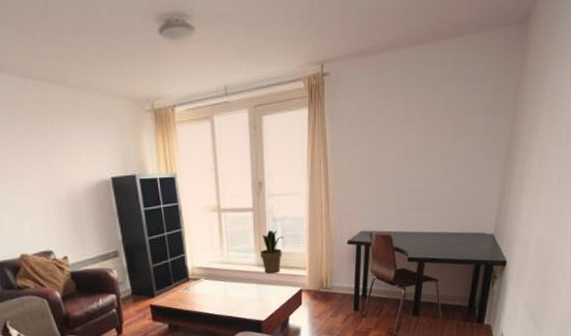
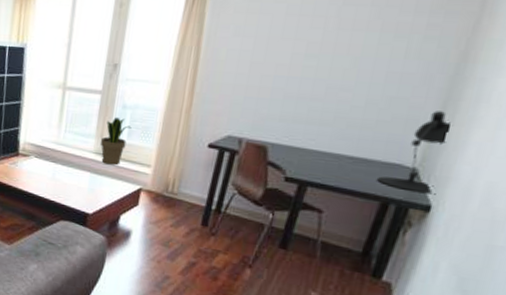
desk lamp: none [470,187,510,253] -> present [377,111,452,195]

